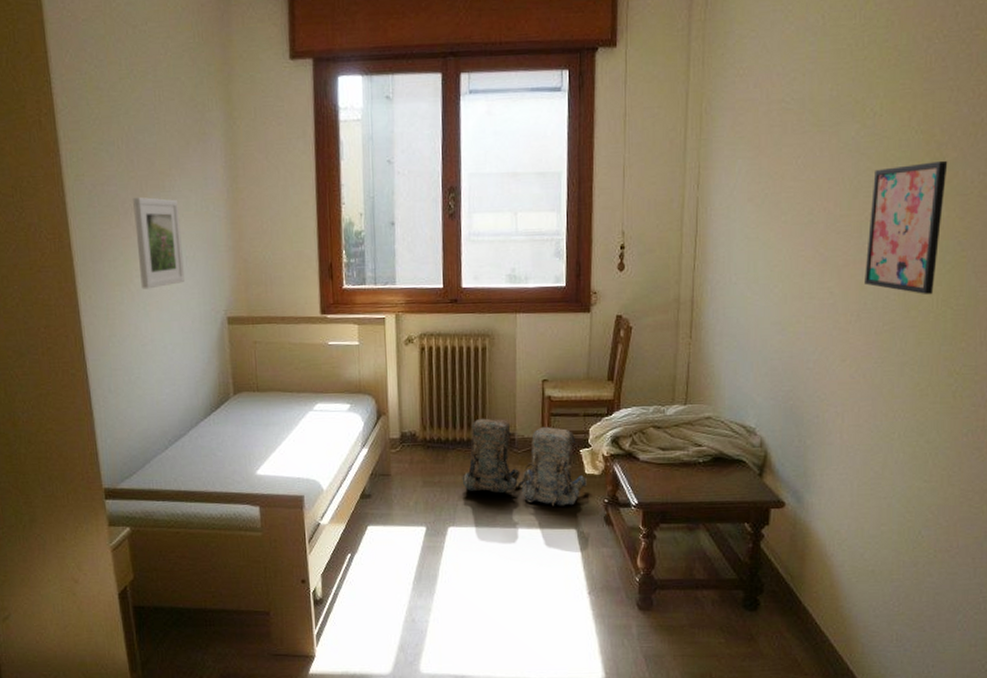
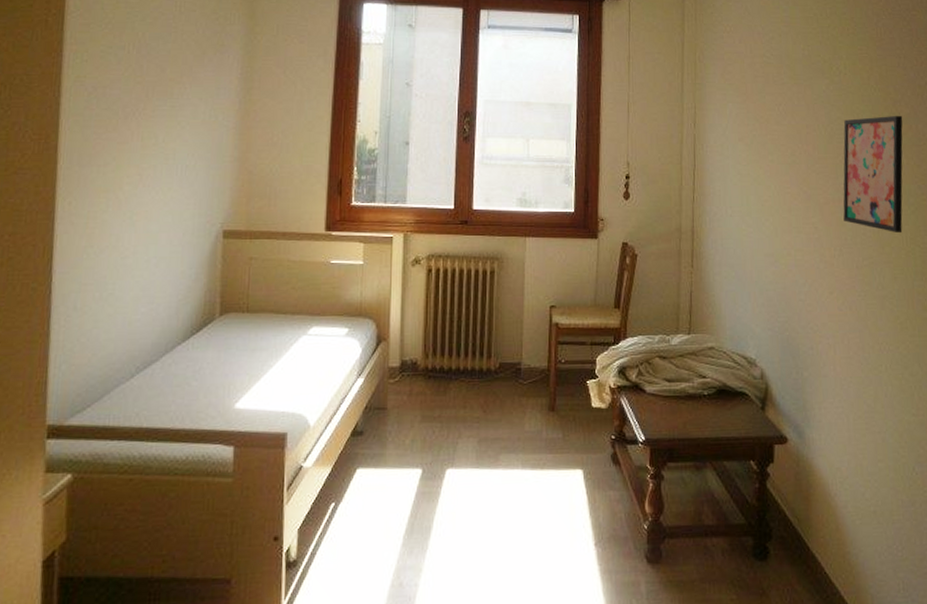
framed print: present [133,196,185,289] -> none [131,102,186,197]
backpack: present [462,418,587,506] -> none [464,345,594,444]

